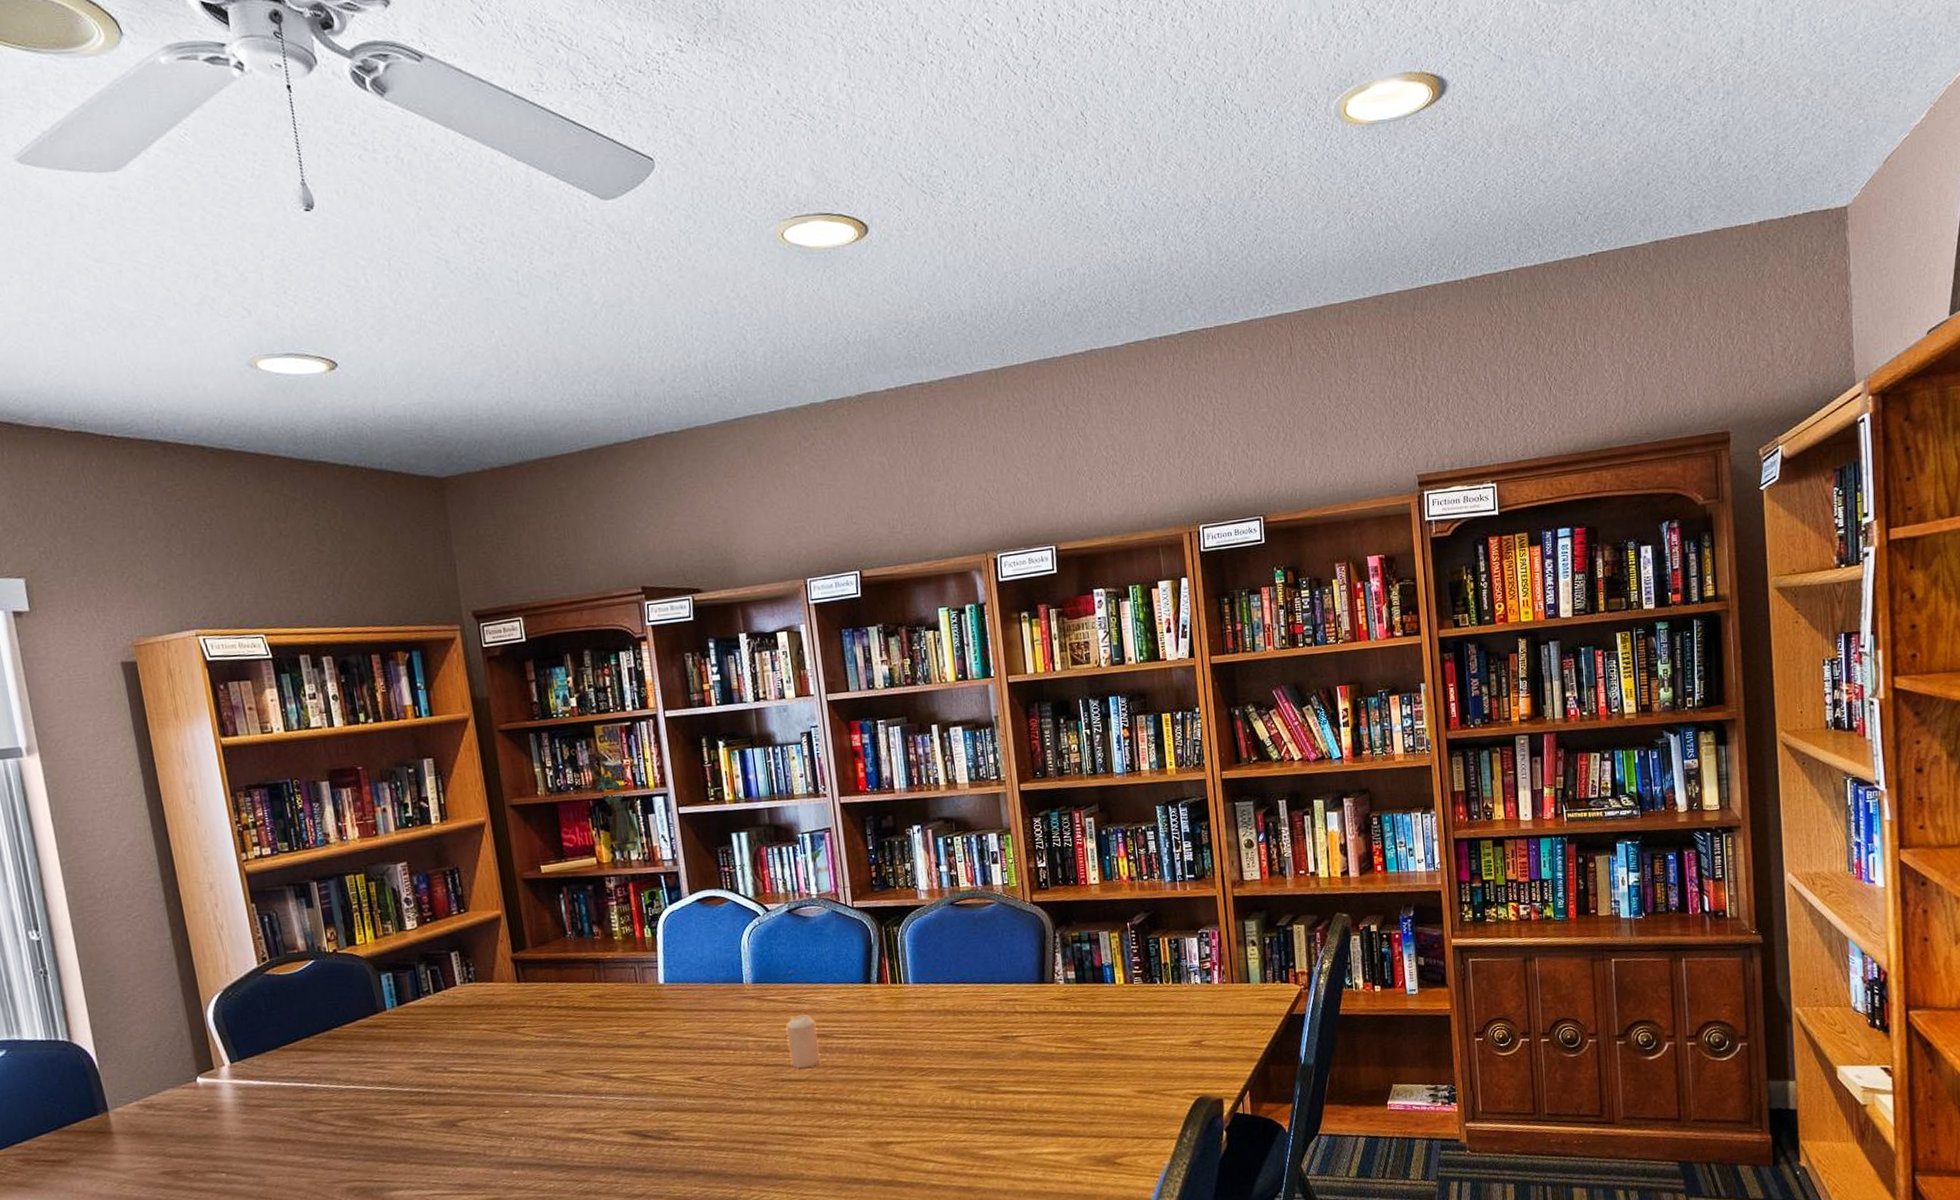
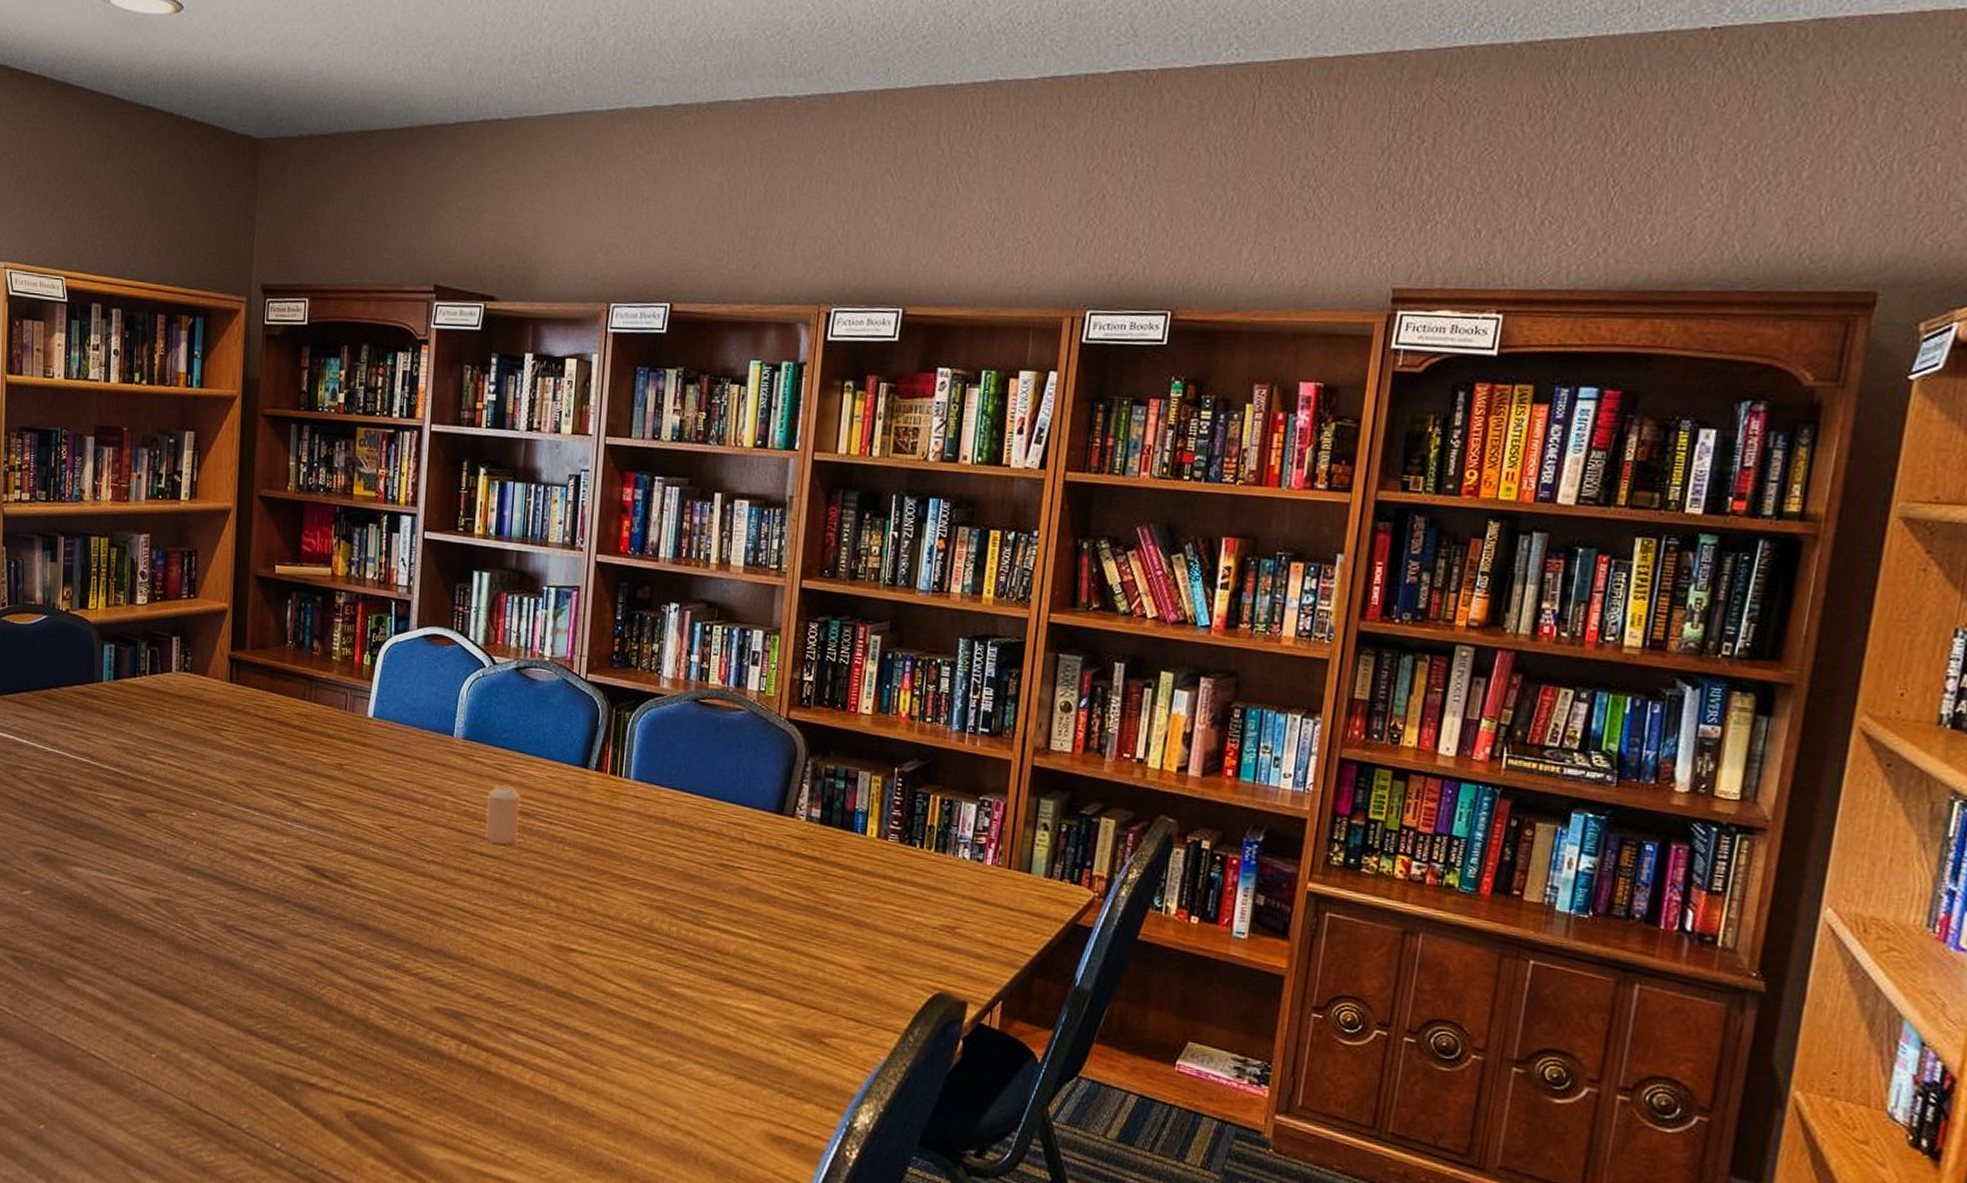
vase: present [595,771,640,852] -> none [345,477,380,568]

